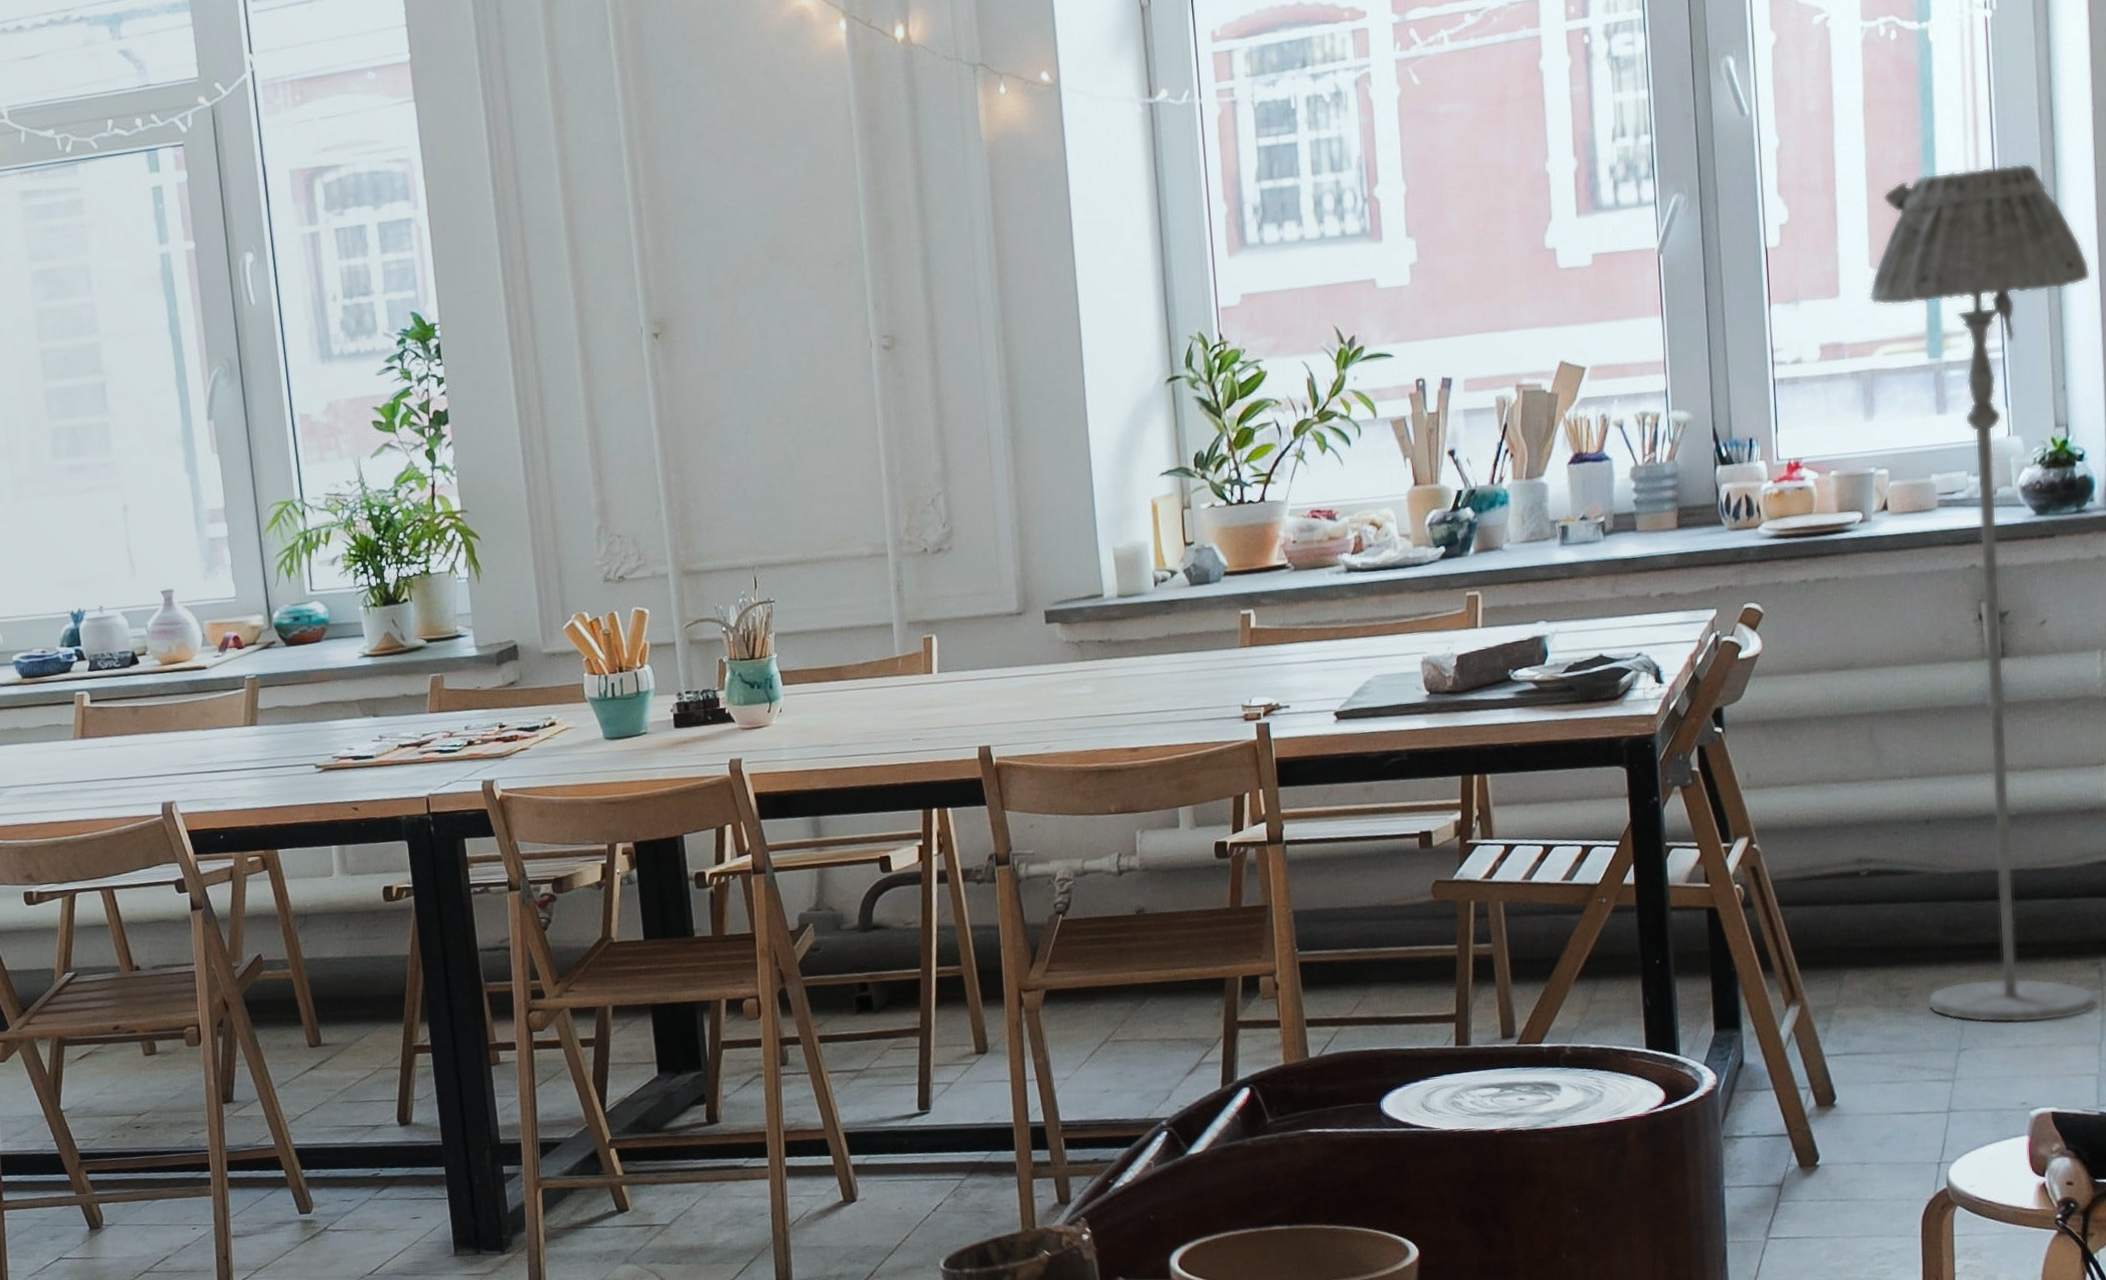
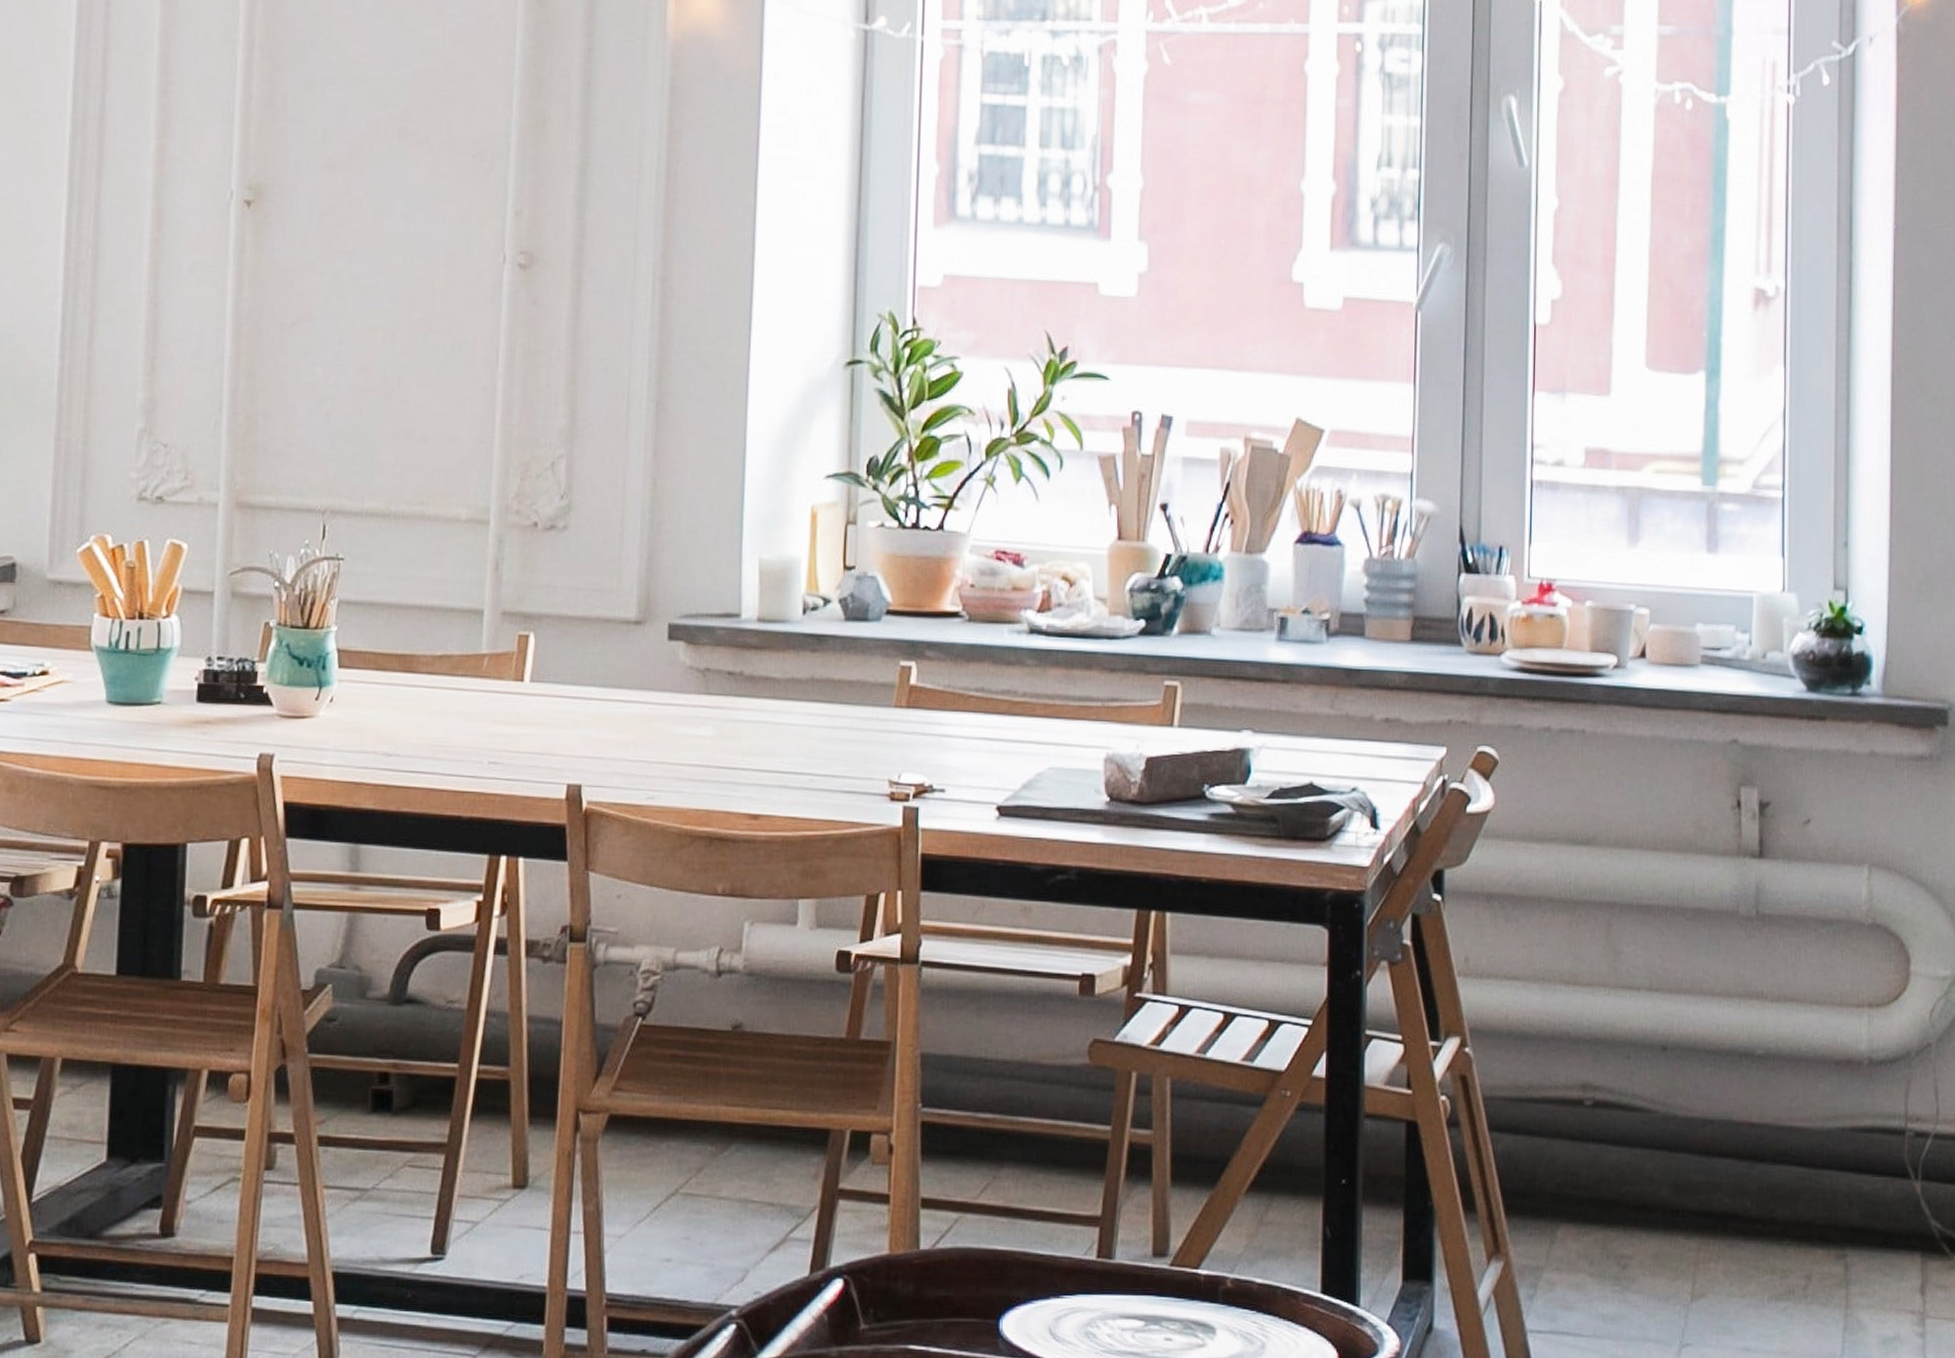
floor lamp: present [1868,162,2096,1024] -> none [1642,270,1882,1321]

